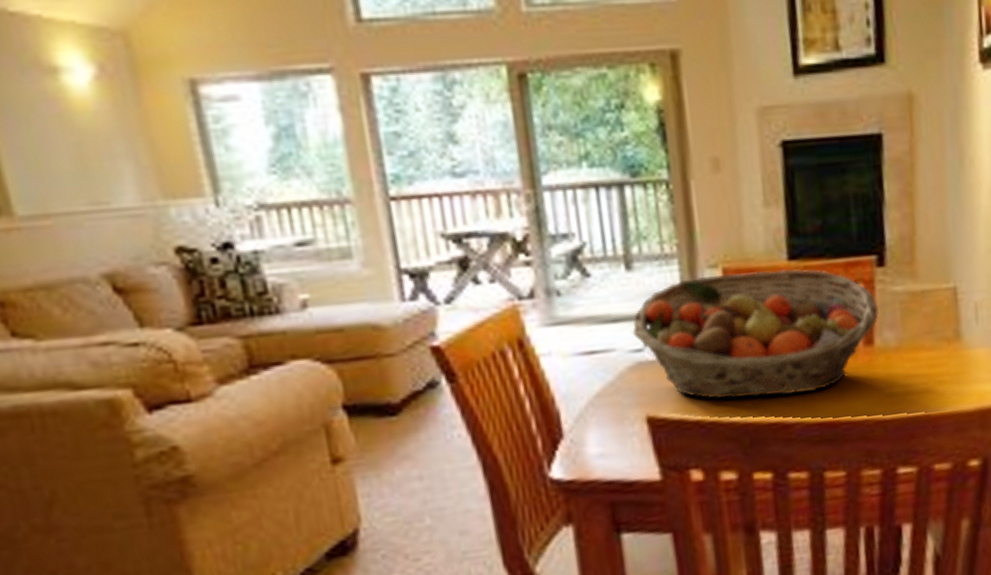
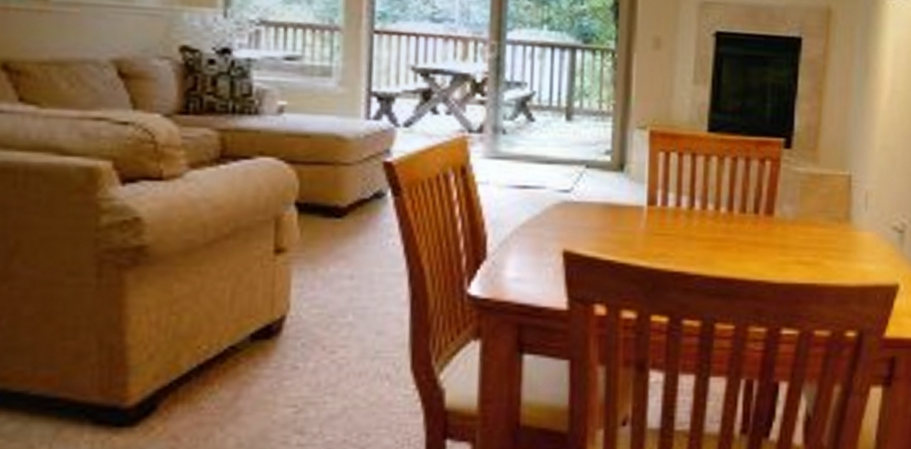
fruit basket: present [632,268,879,399] -> none [563,134,781,249]

